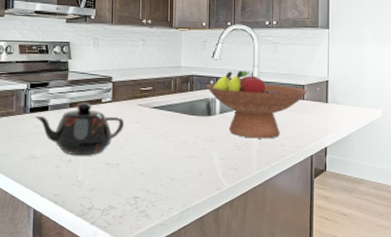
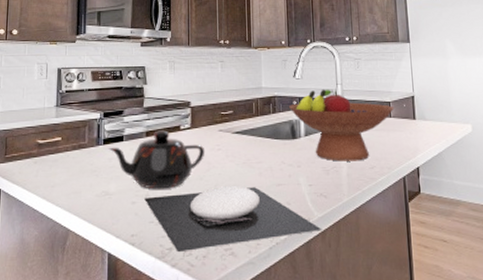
plate: none [67,155,231,212] -> present [145,185,322,253]

